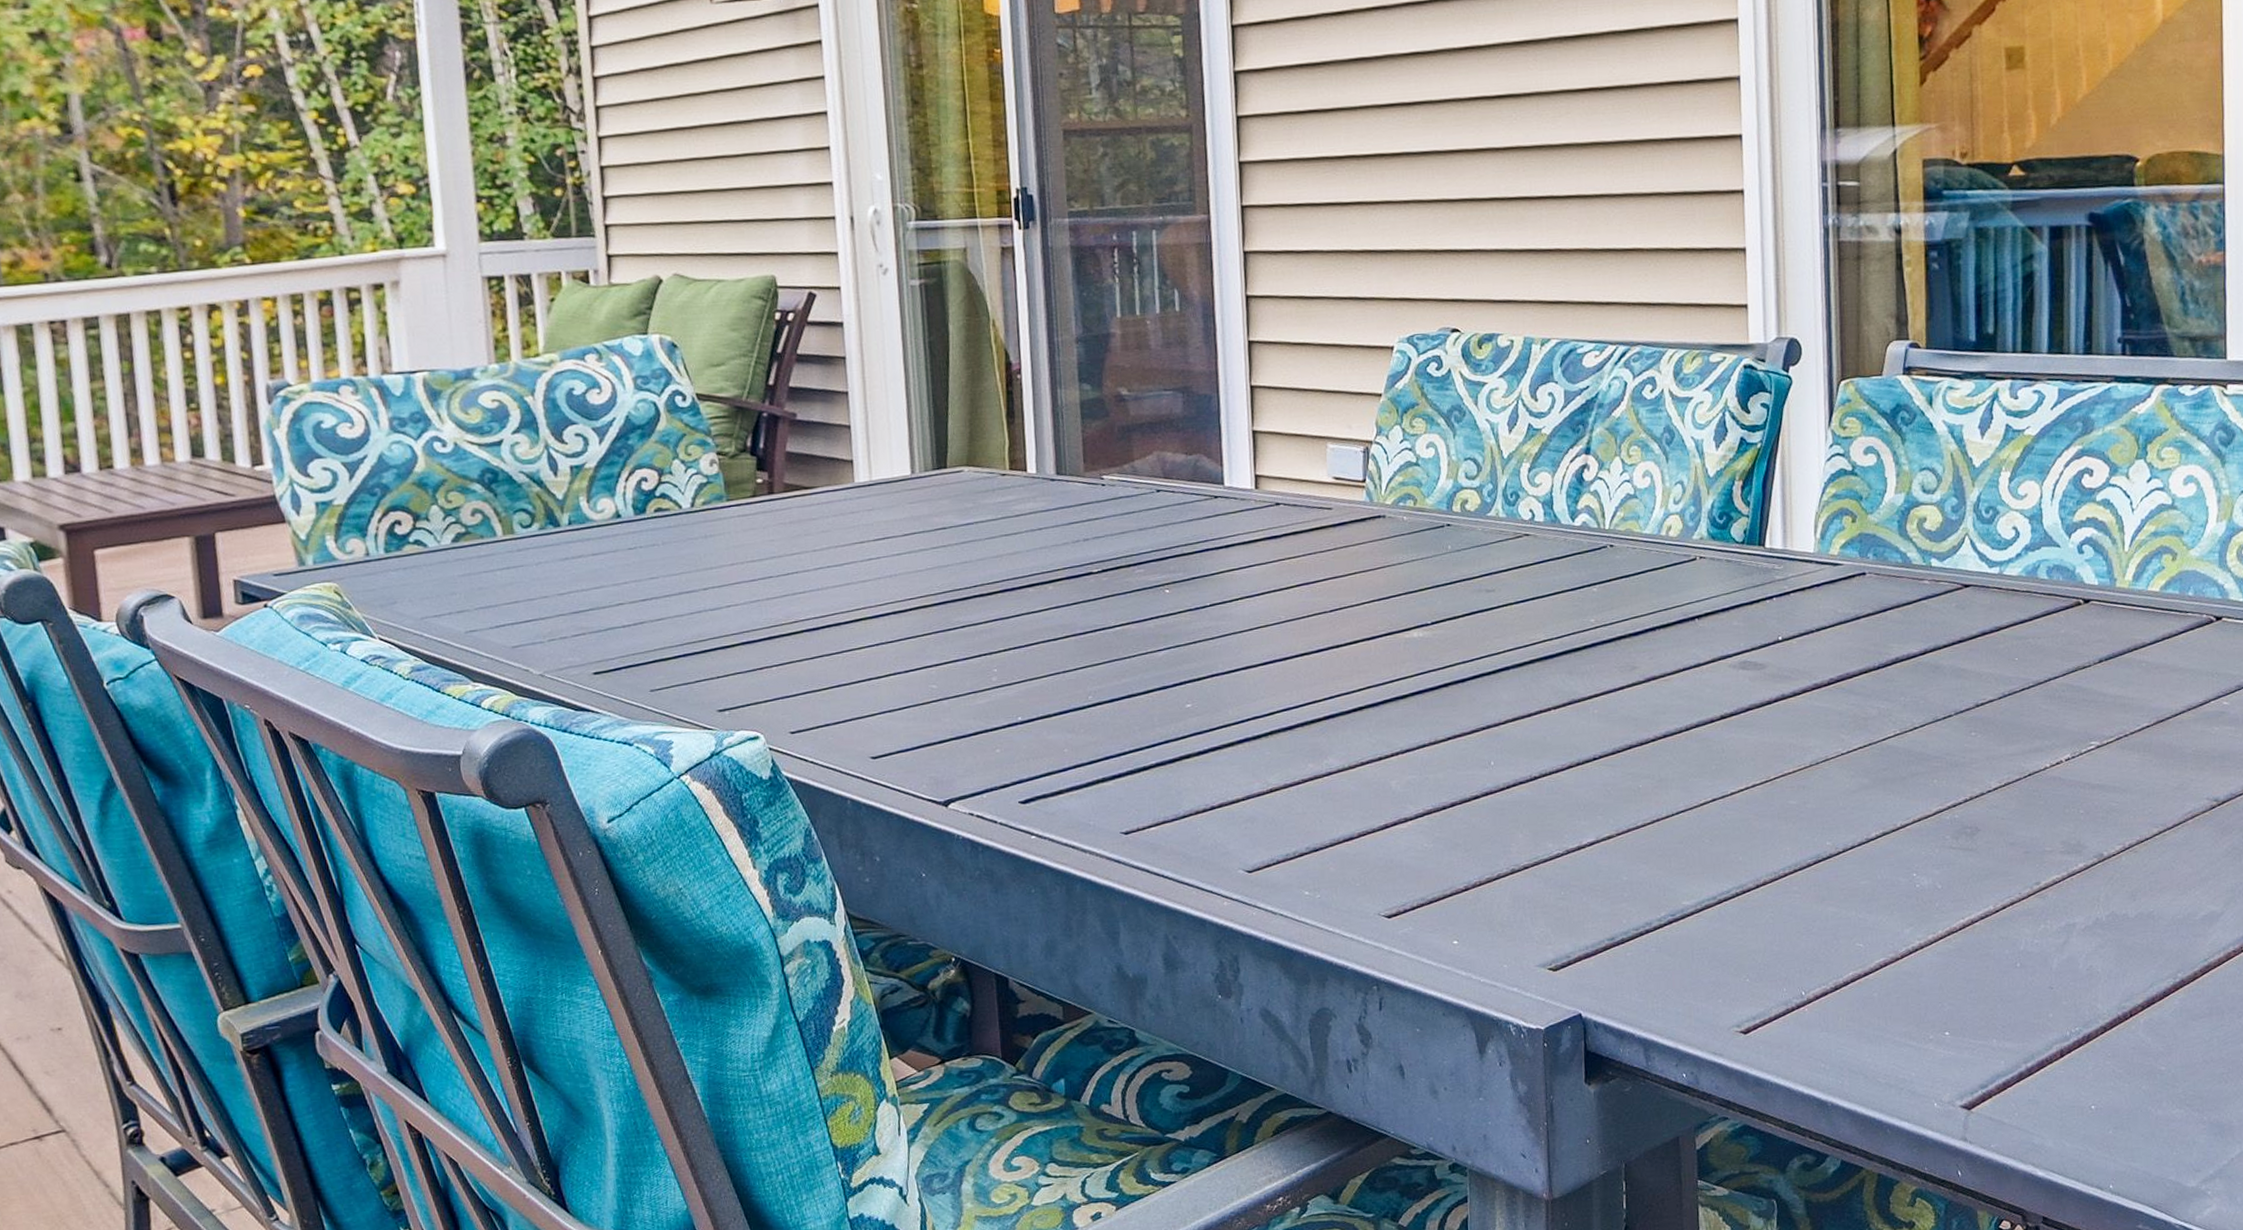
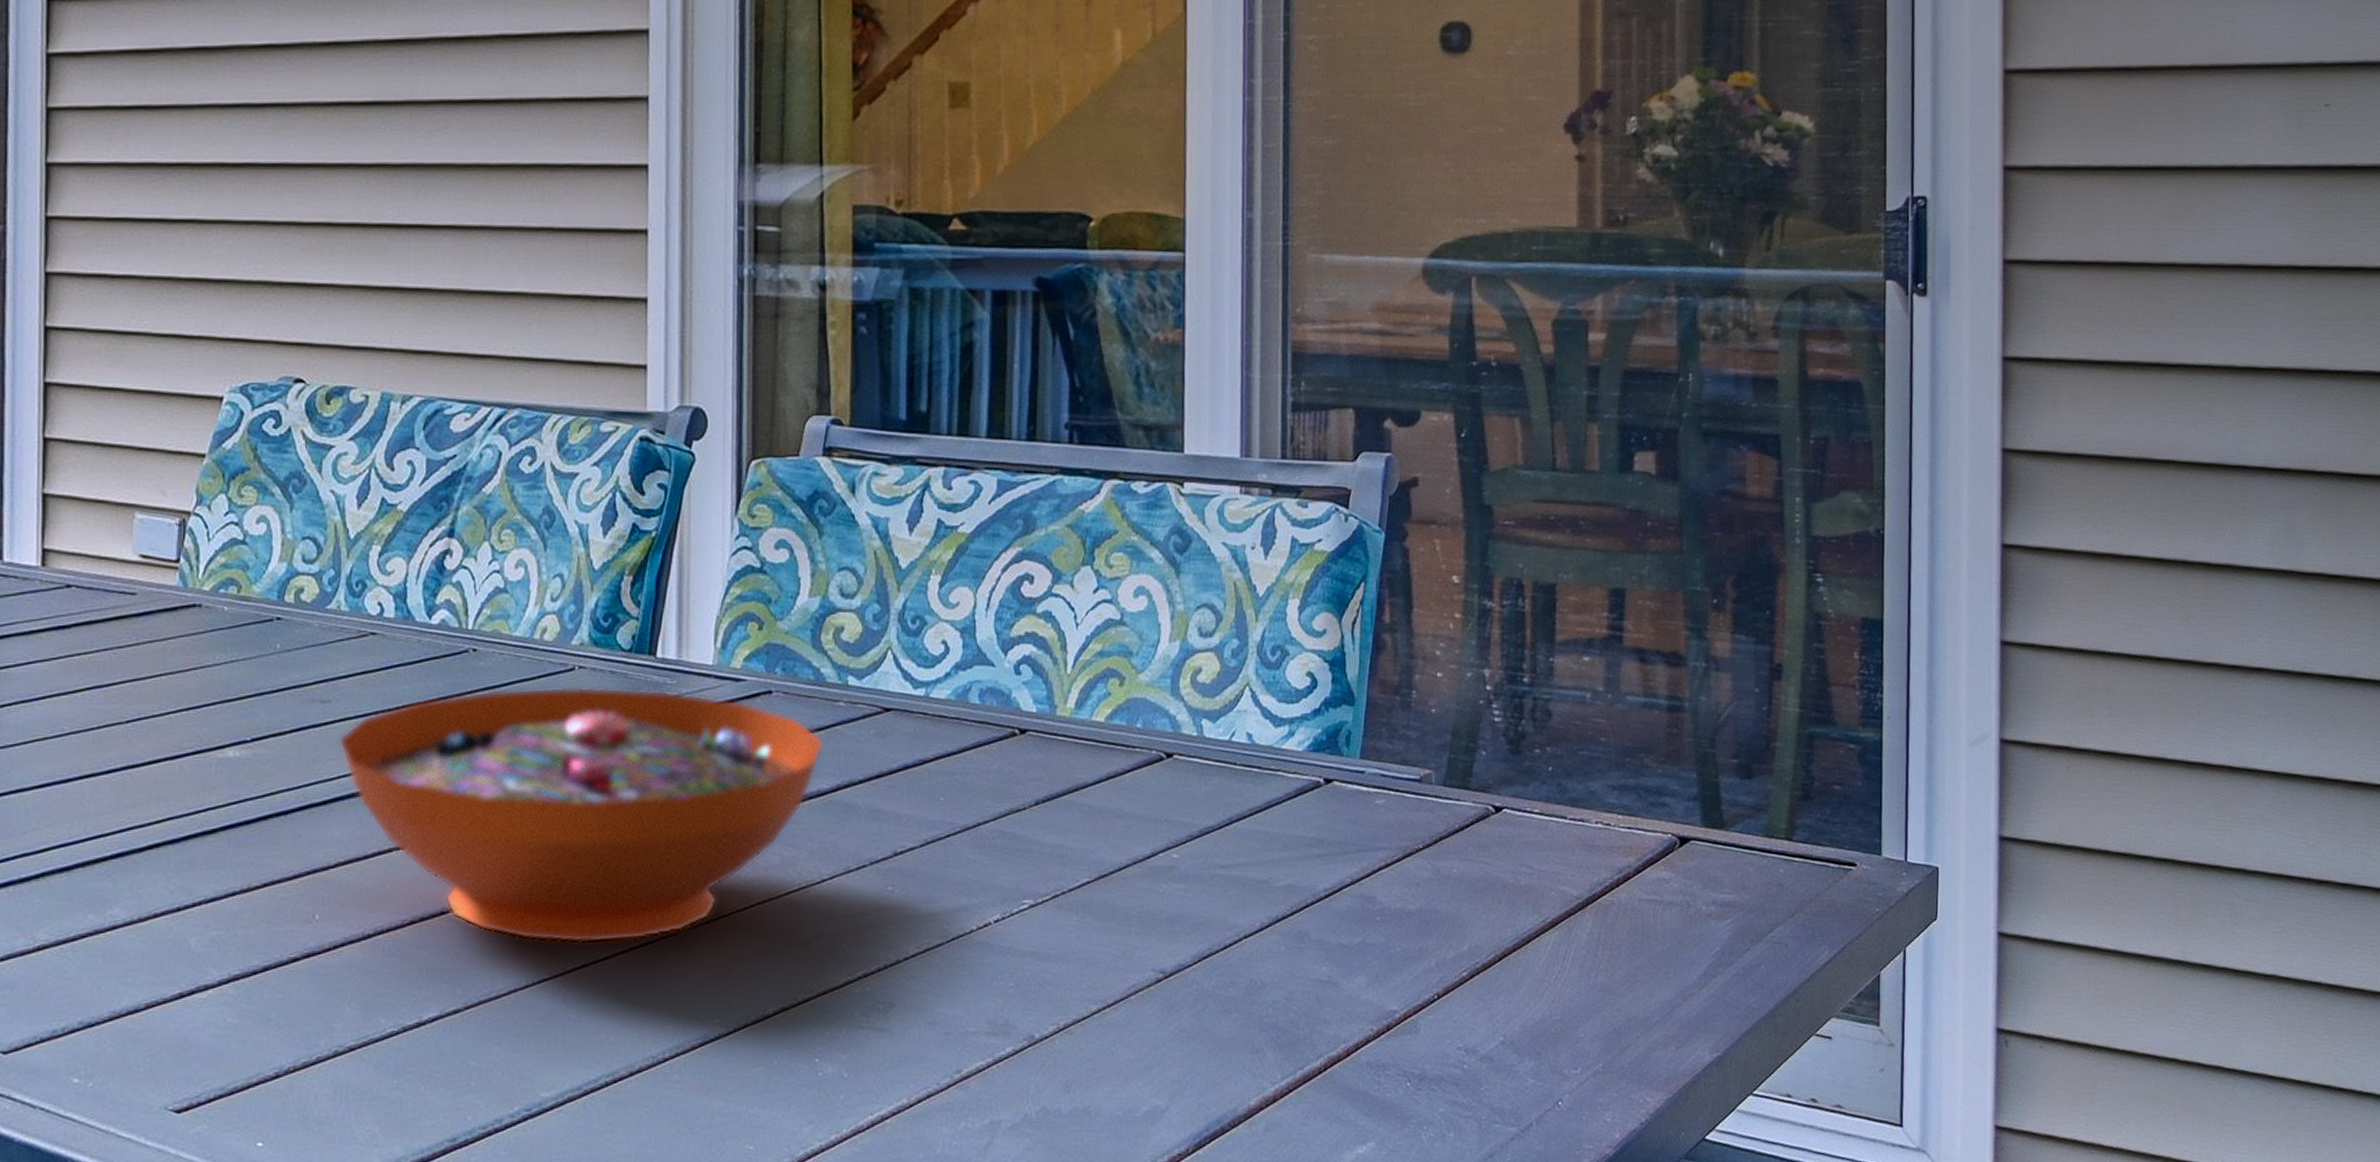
decorative bowl: none [1502,573,1913,783] -> present [338,686,825,944]

